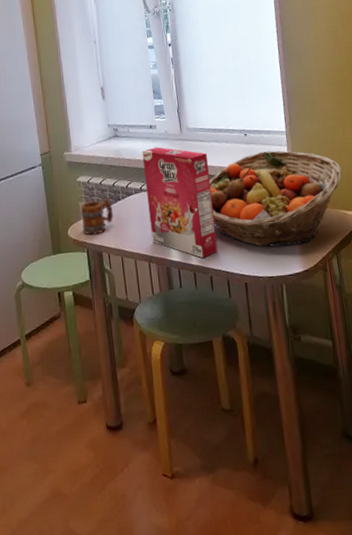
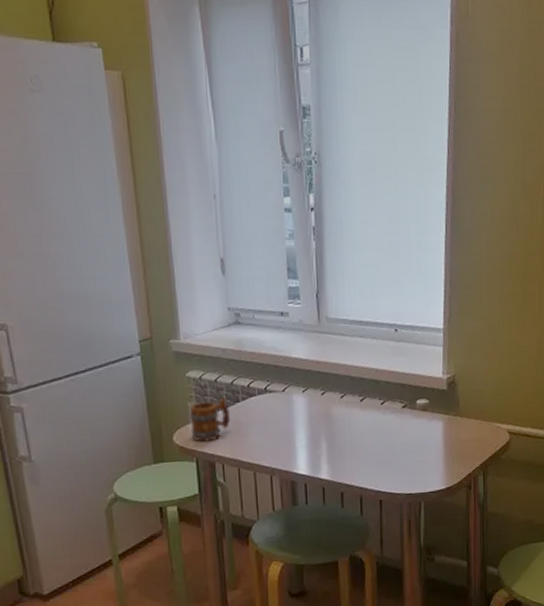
cereal box: present [142,147,218,258] -> none [269,339,352,472]
fruit basket: present [209,150,342,247] -> none [348,351,501,461]

